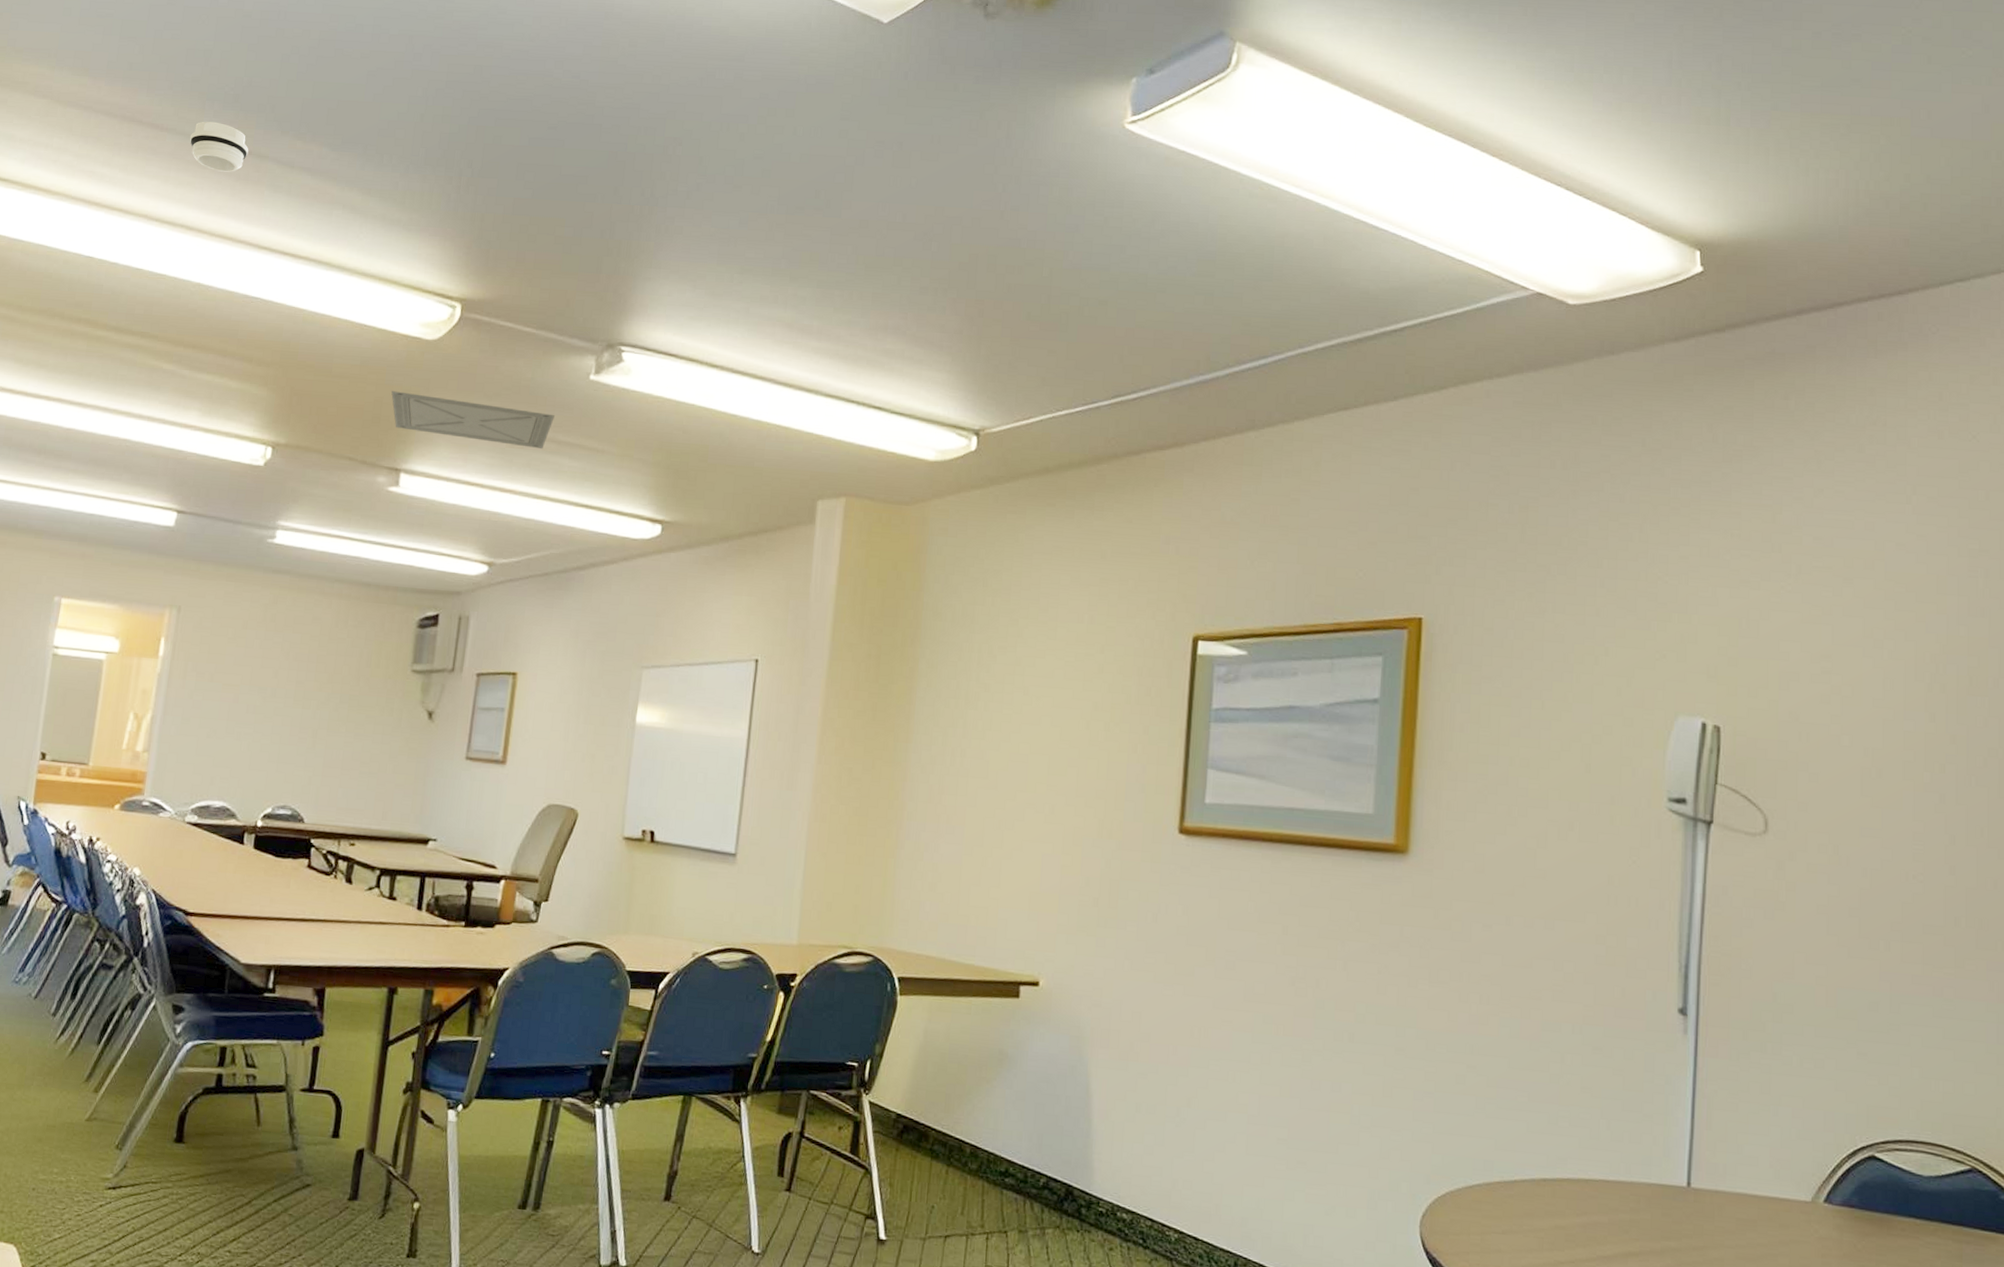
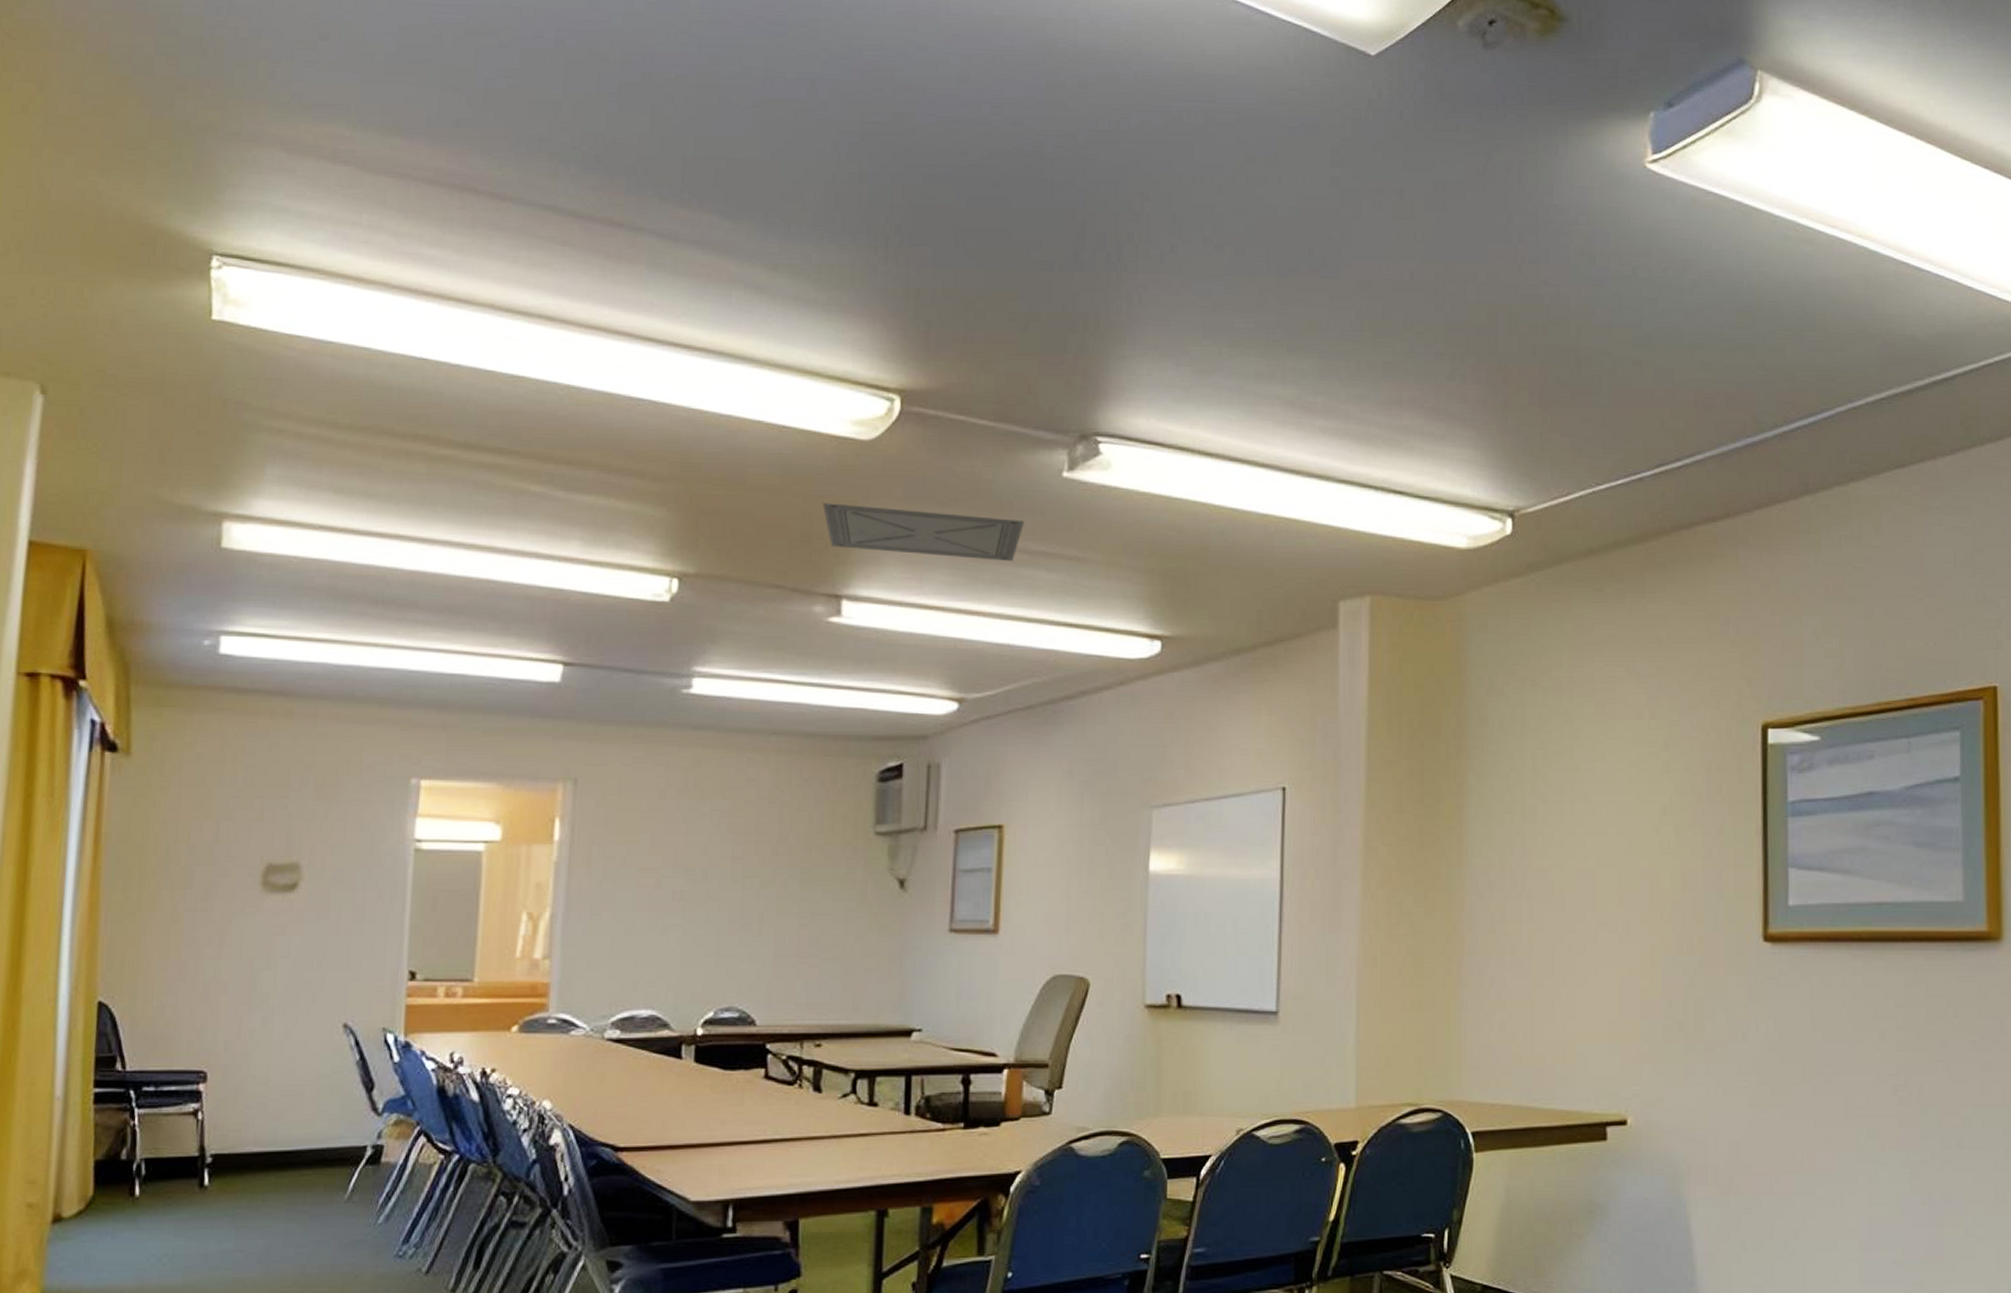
smoke detector: present [189,121,249,172] -> none [541,188,619,249]

